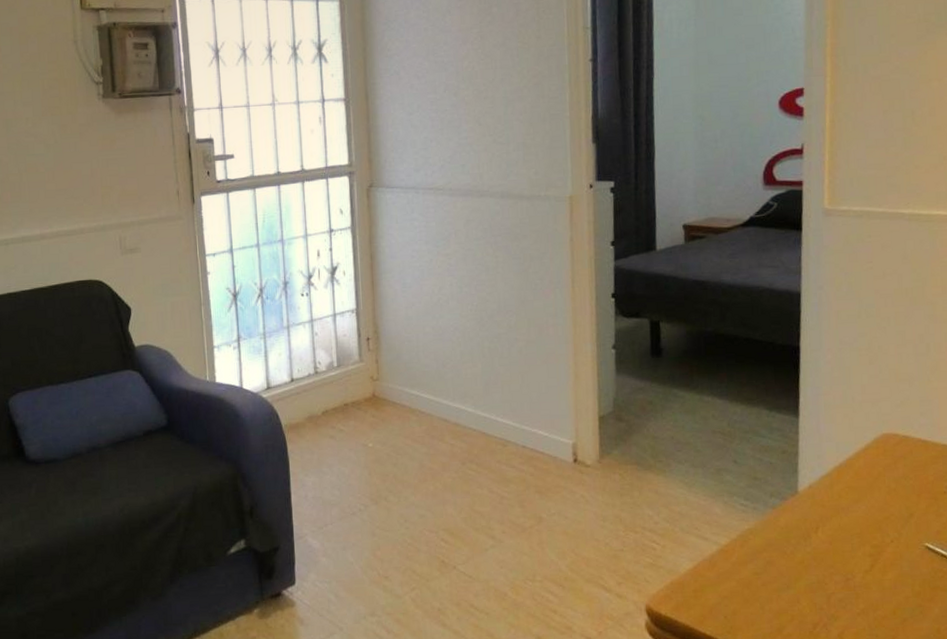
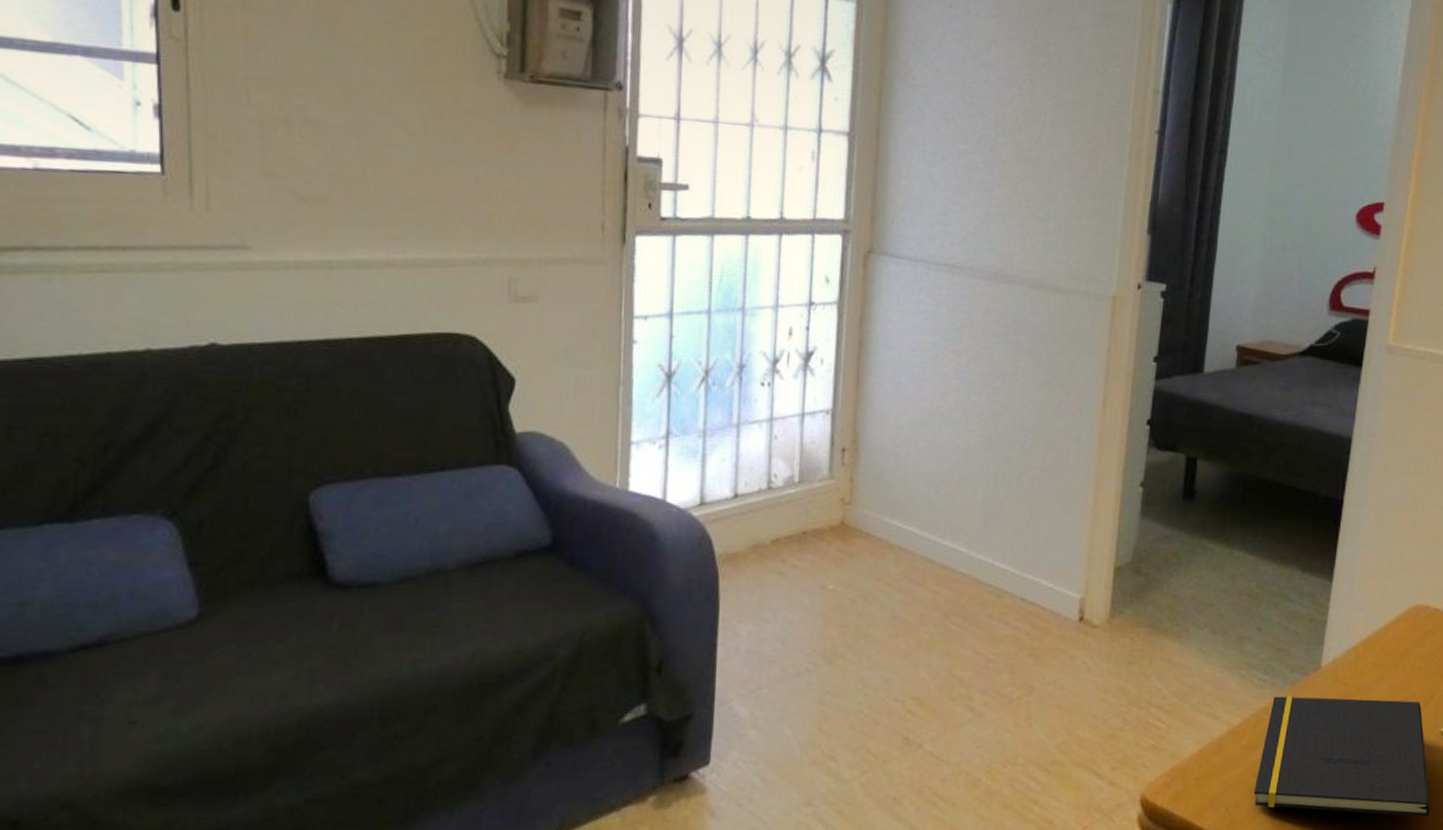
notepad: none [748,518,925,624] -> present [1253,696,1431,817]

